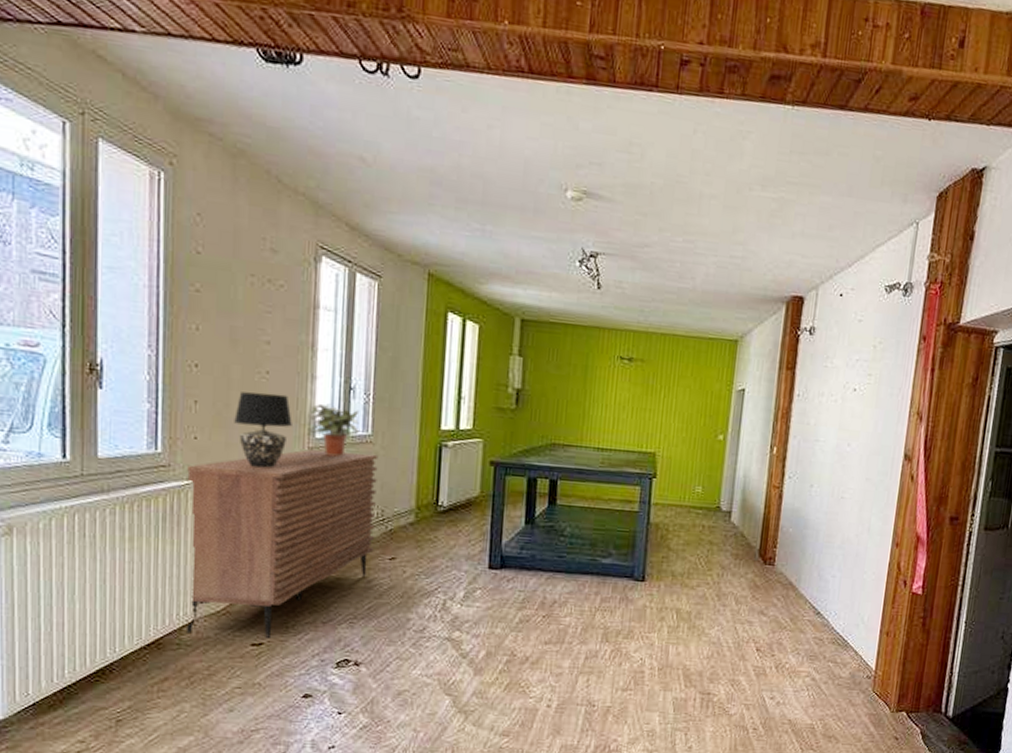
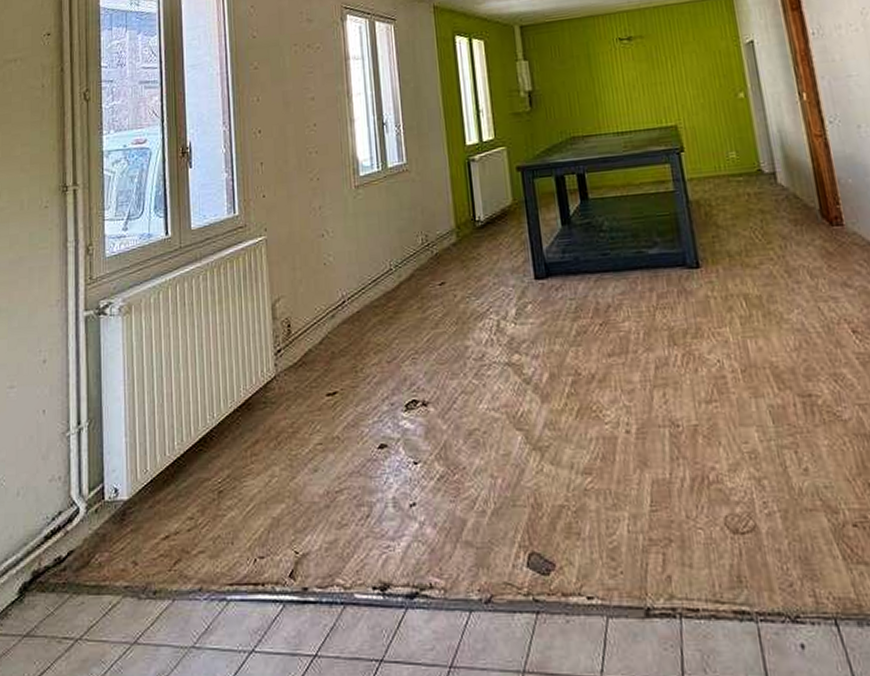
sideboard: present [187,449,379,639] -> none [260,181,424,390]
table lamp: present [234,392,292,468] -> none [292,141,339,214]
potted plant: present [310,403,360,457] -> none [352,142,397,191]

